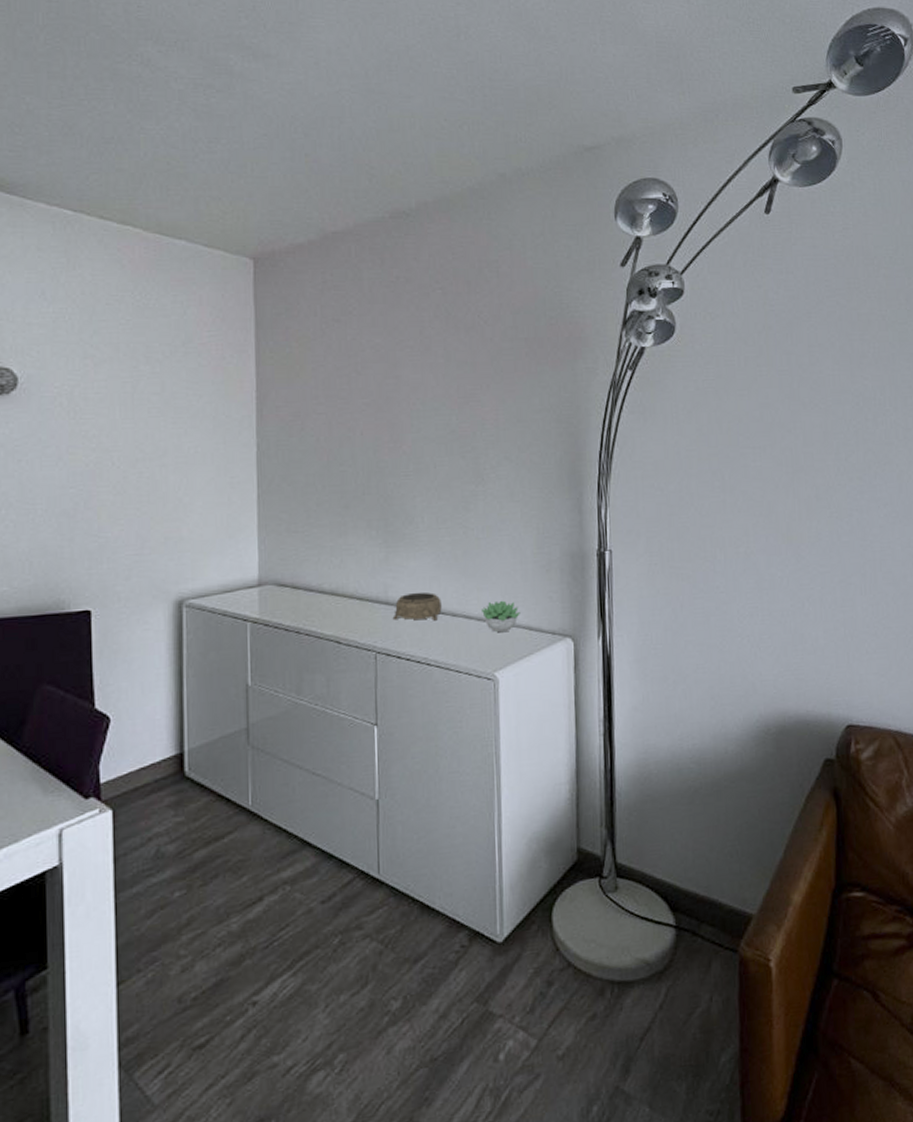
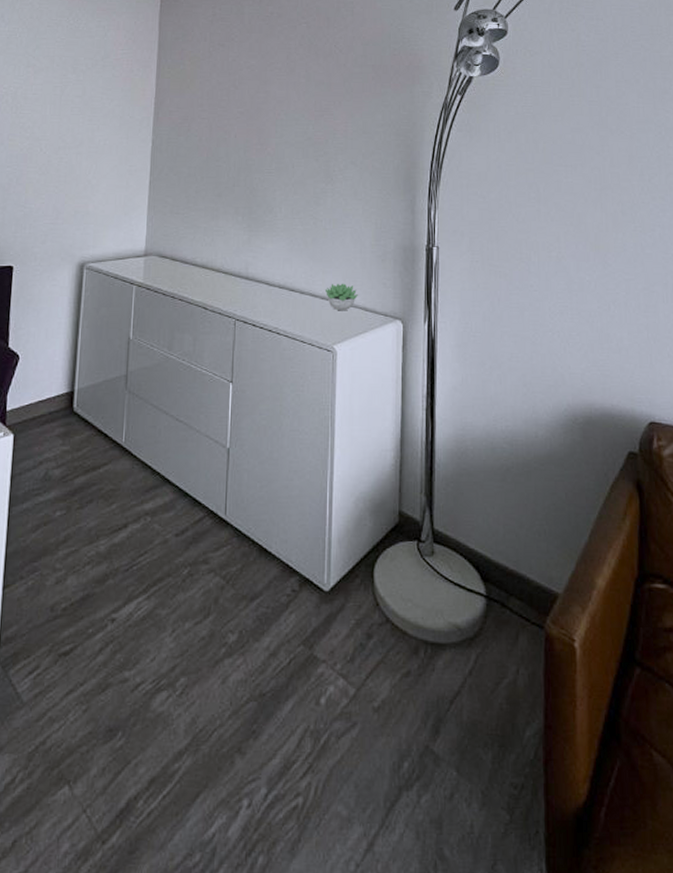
decorative bowl: present [392,592,442,621] -> none [251,270,292,296]

